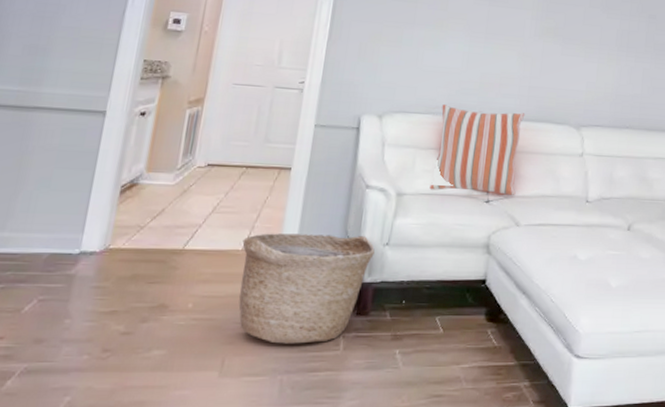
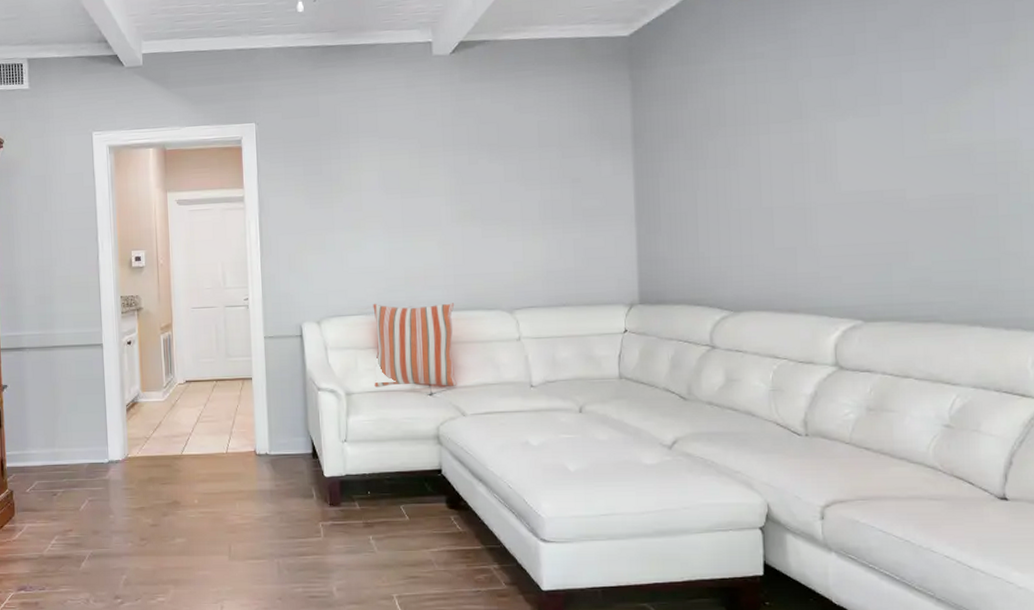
basket: present [238,233,375,344] -> none [225,435,335,532]

